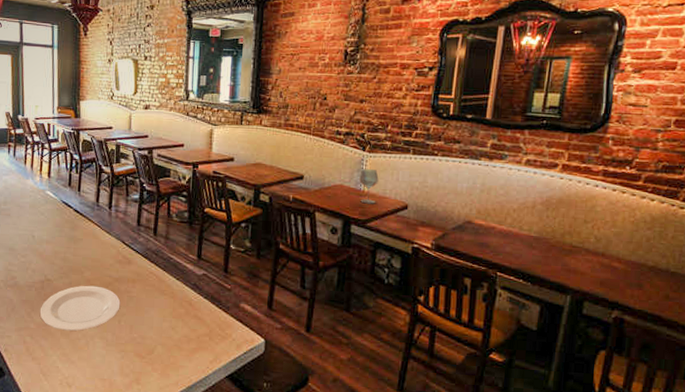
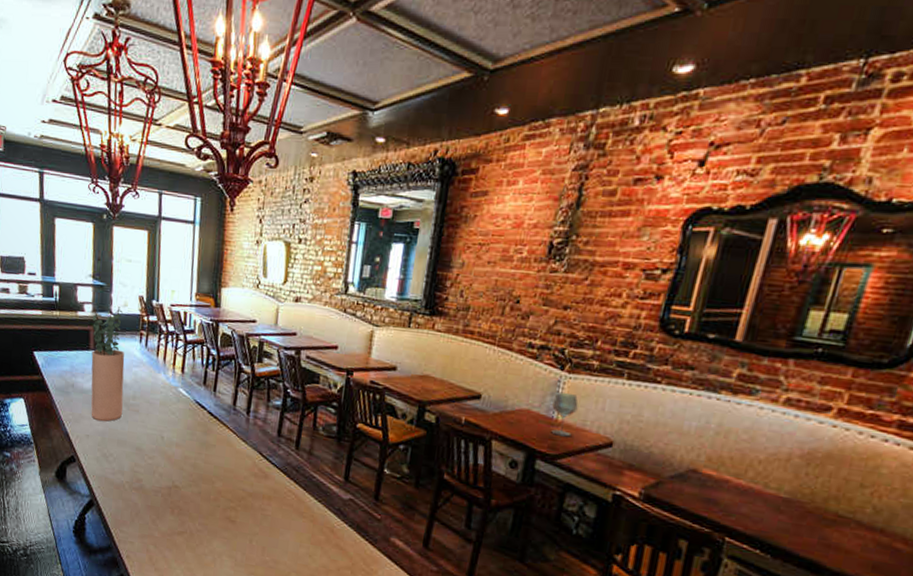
plate: present [39,285,121,331] -> none [165,496,254,546]

